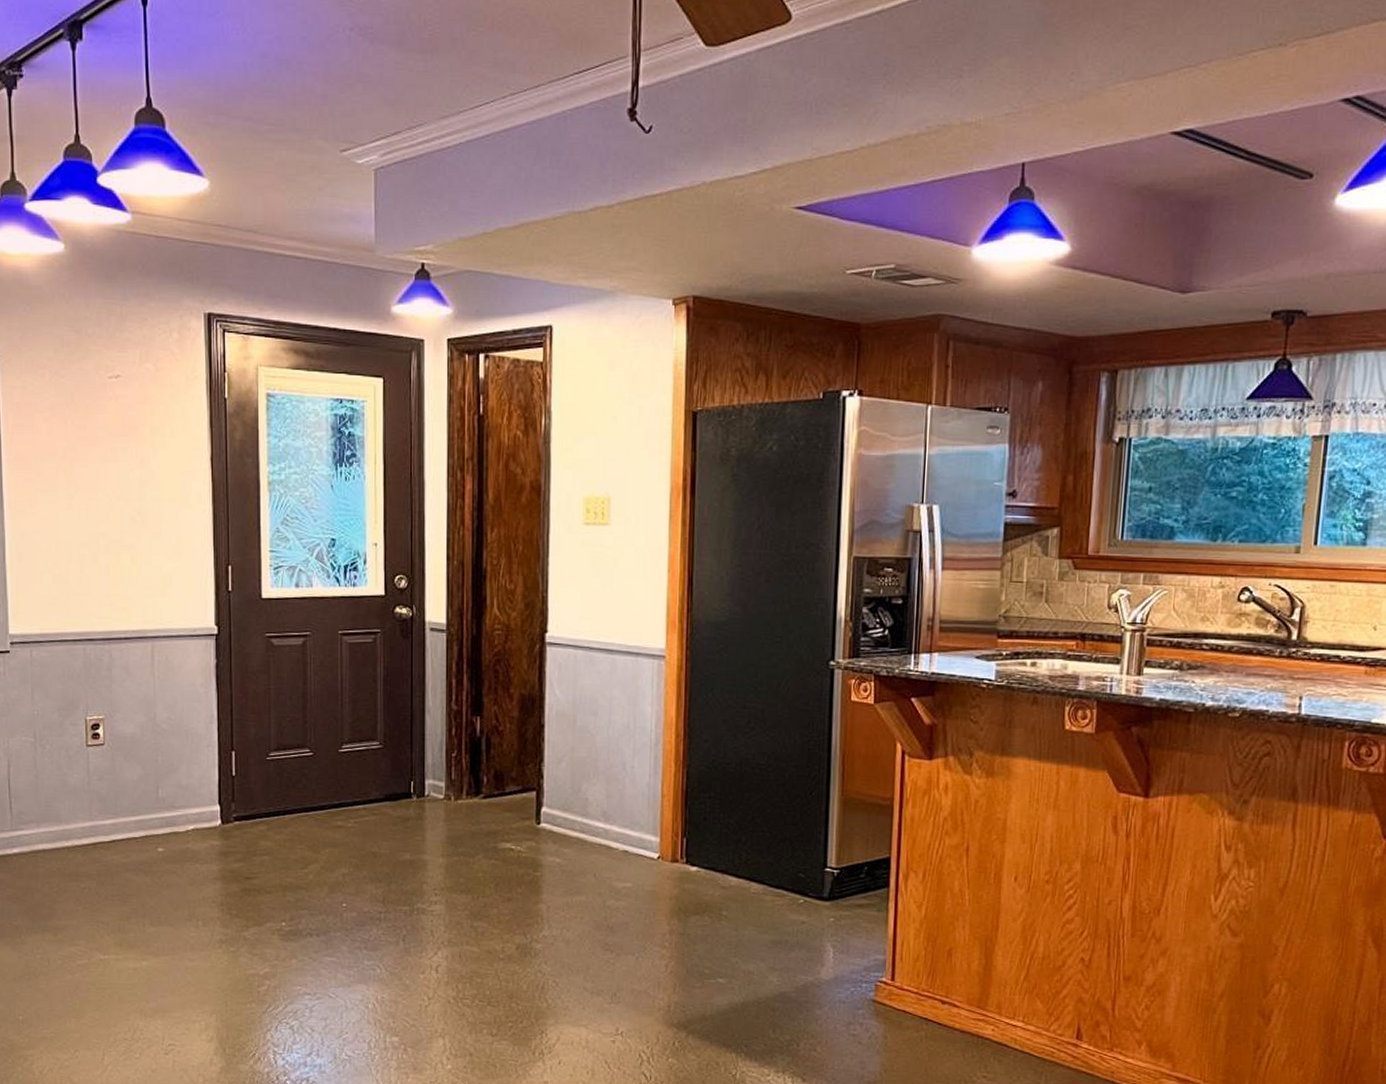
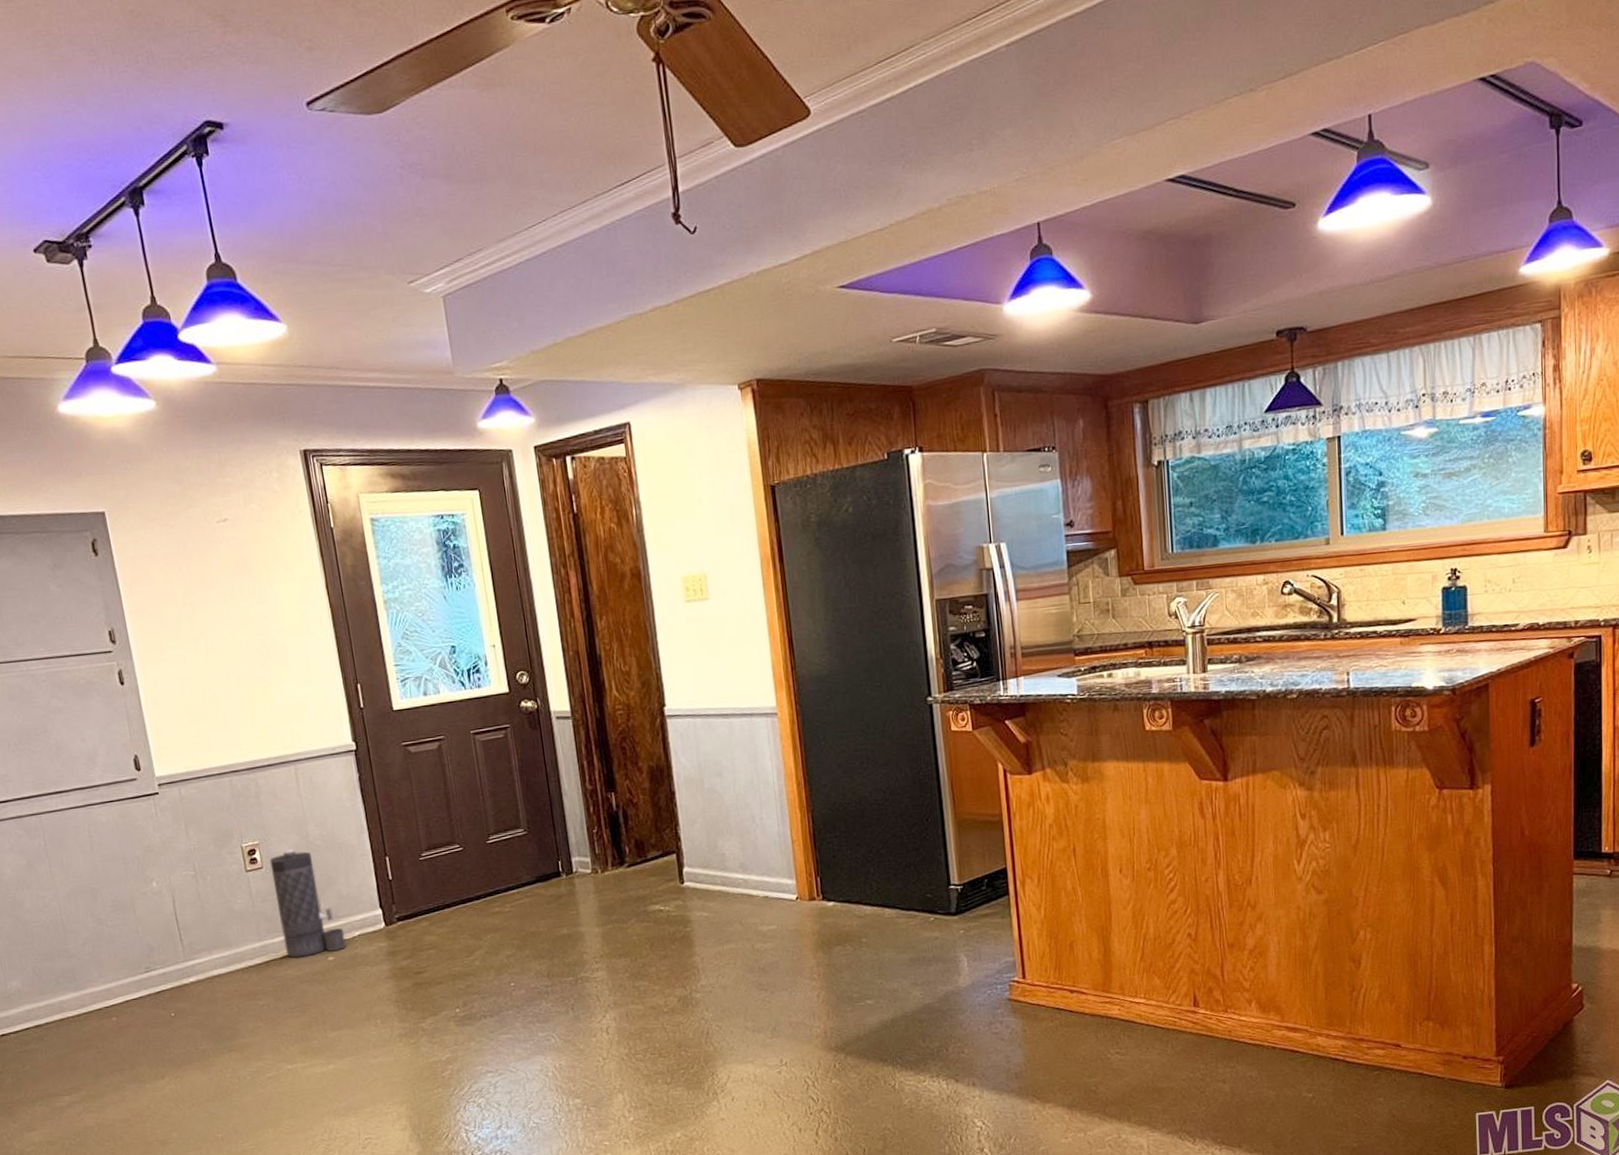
canister: none [112,729,178,845] -> present [269,849,346,958]

